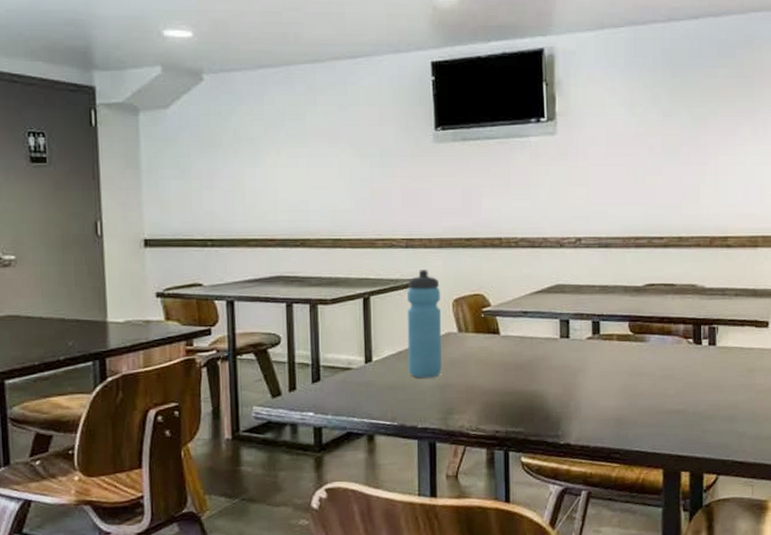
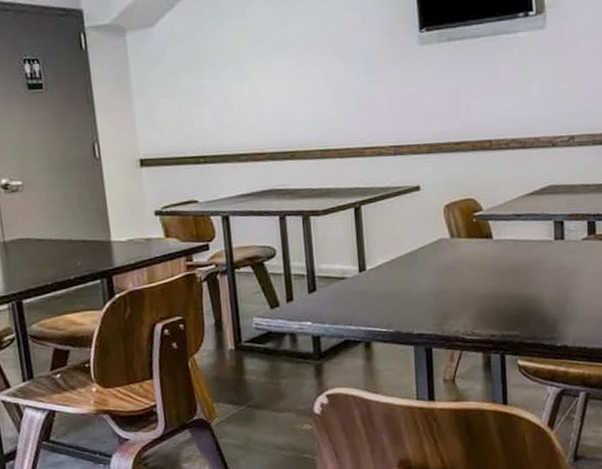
water bottle: present [407,270,442,378] -> none [398,176,435,285]

